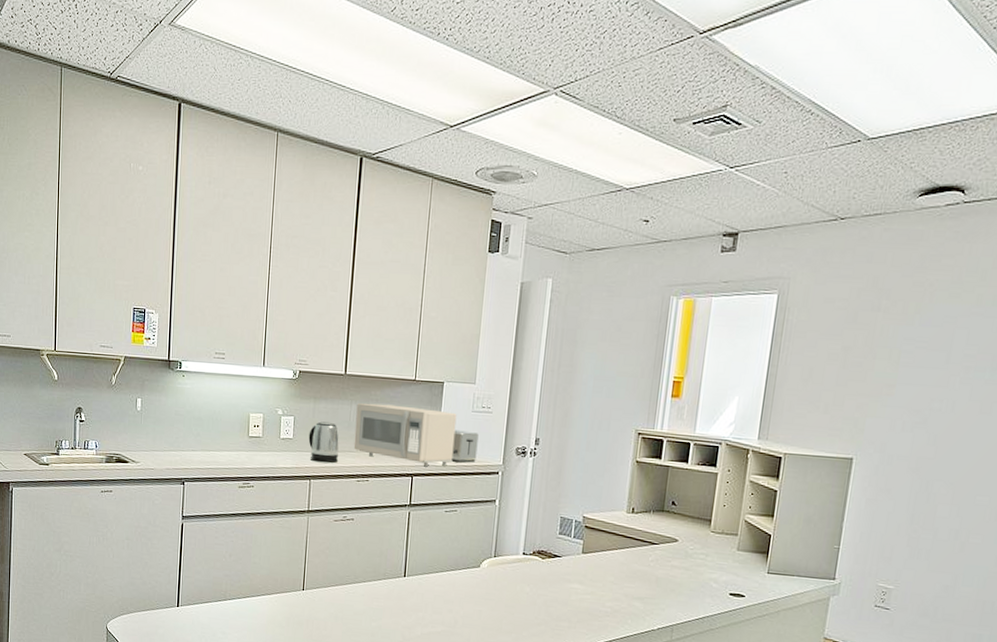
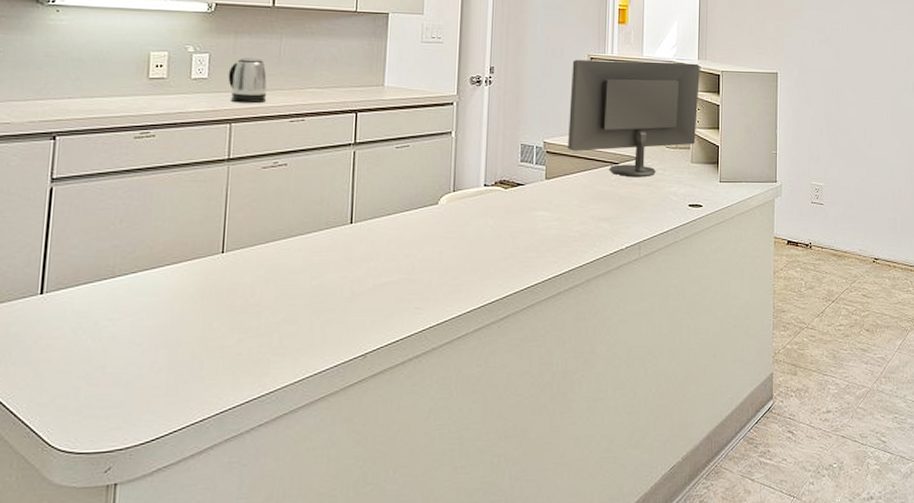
microwave: present [353,402,457,467] -> none [285,36,405,102]
toaster: present [451,430,479,464] -> none [401,61,430,96]
computer monitor: none [607,434,760,560] -> present [568,59,700,176]

